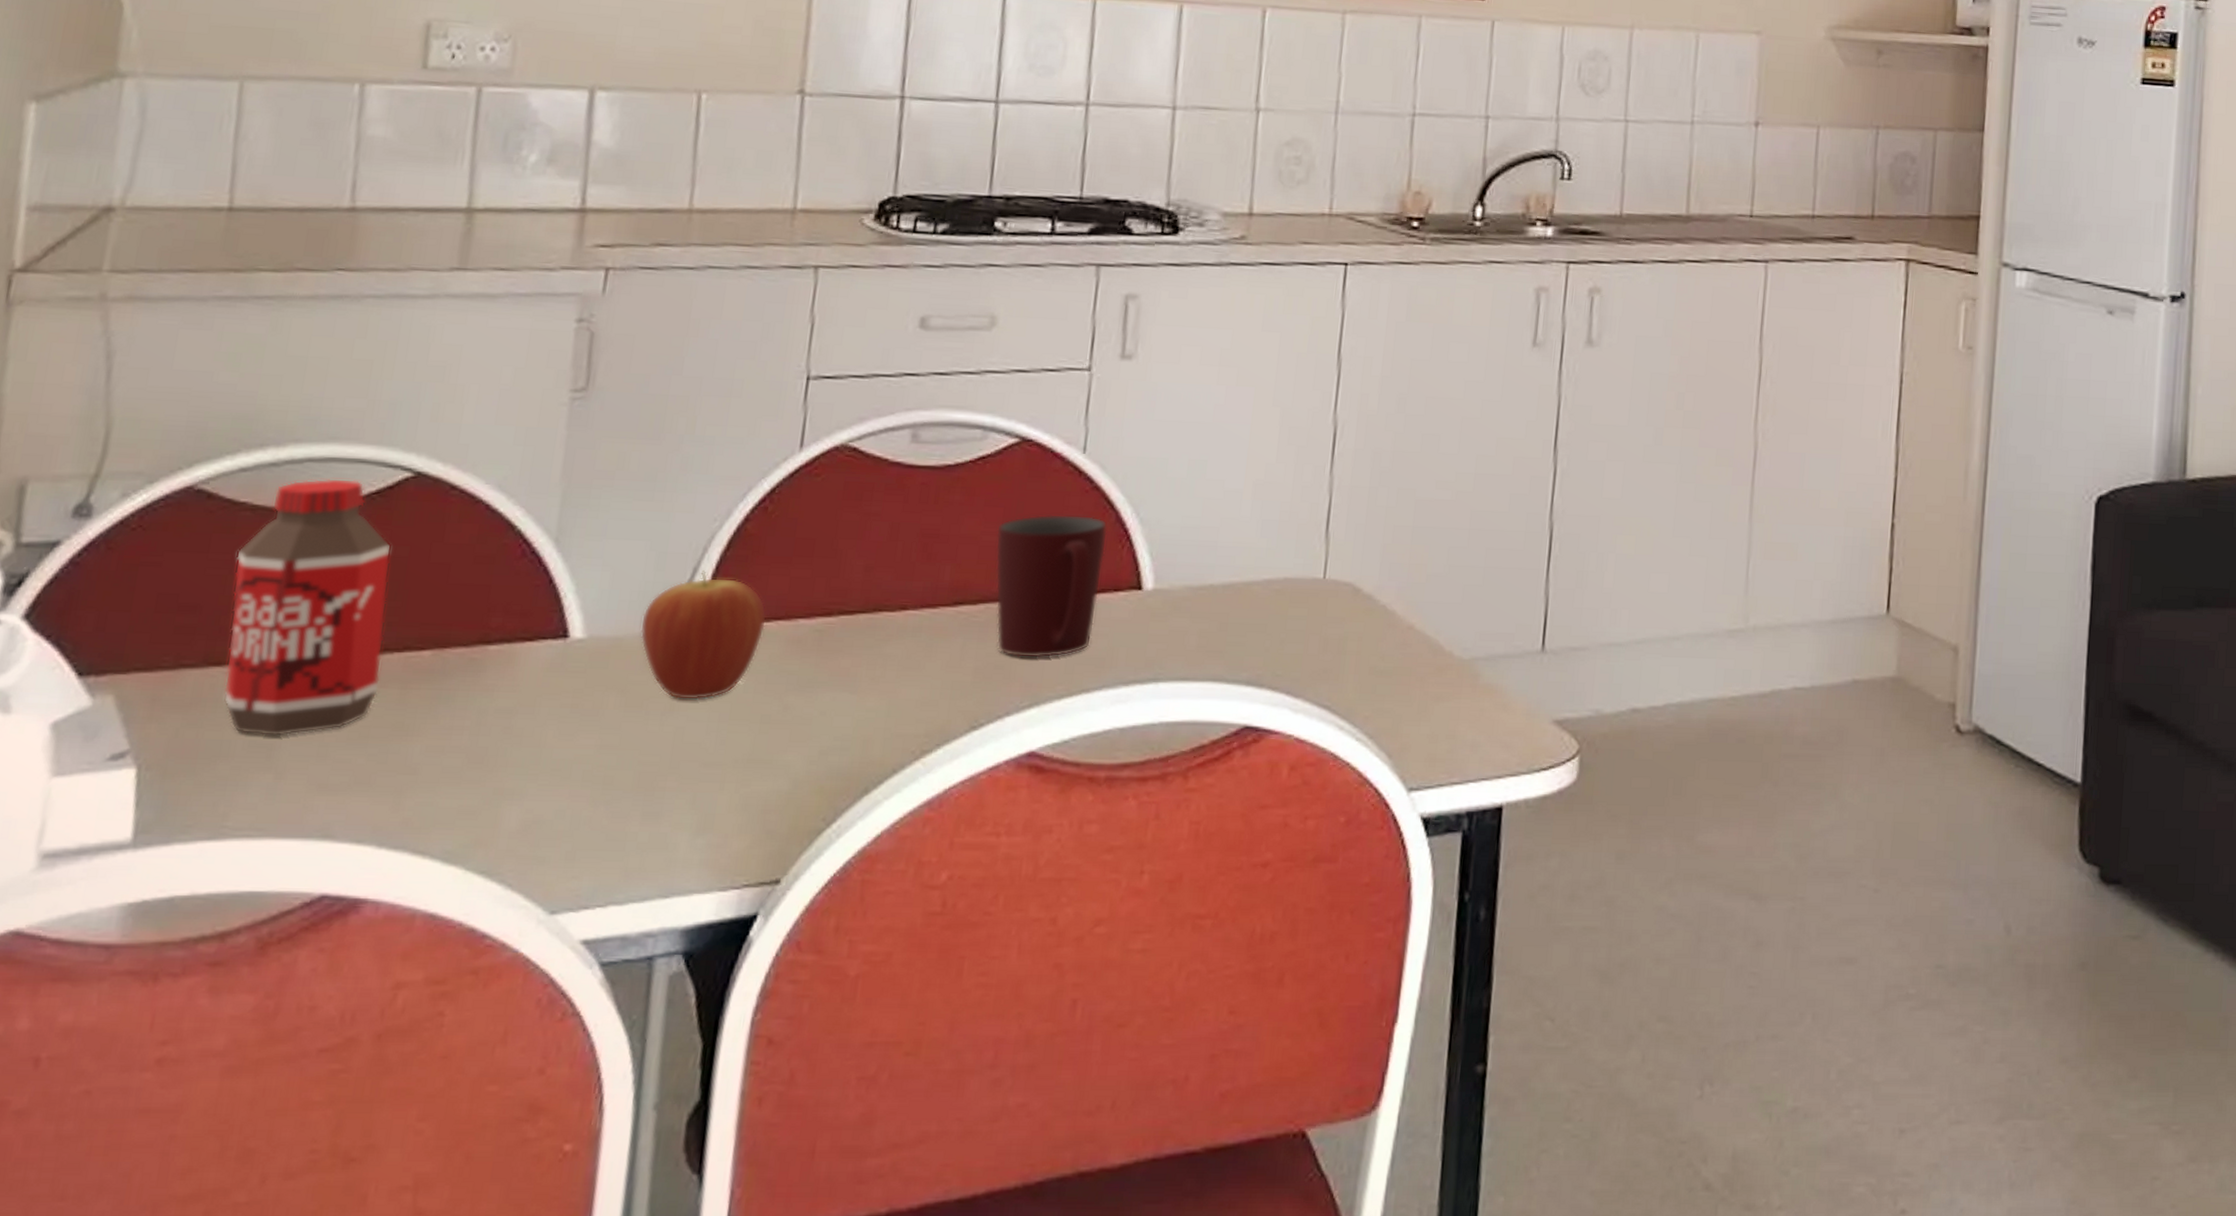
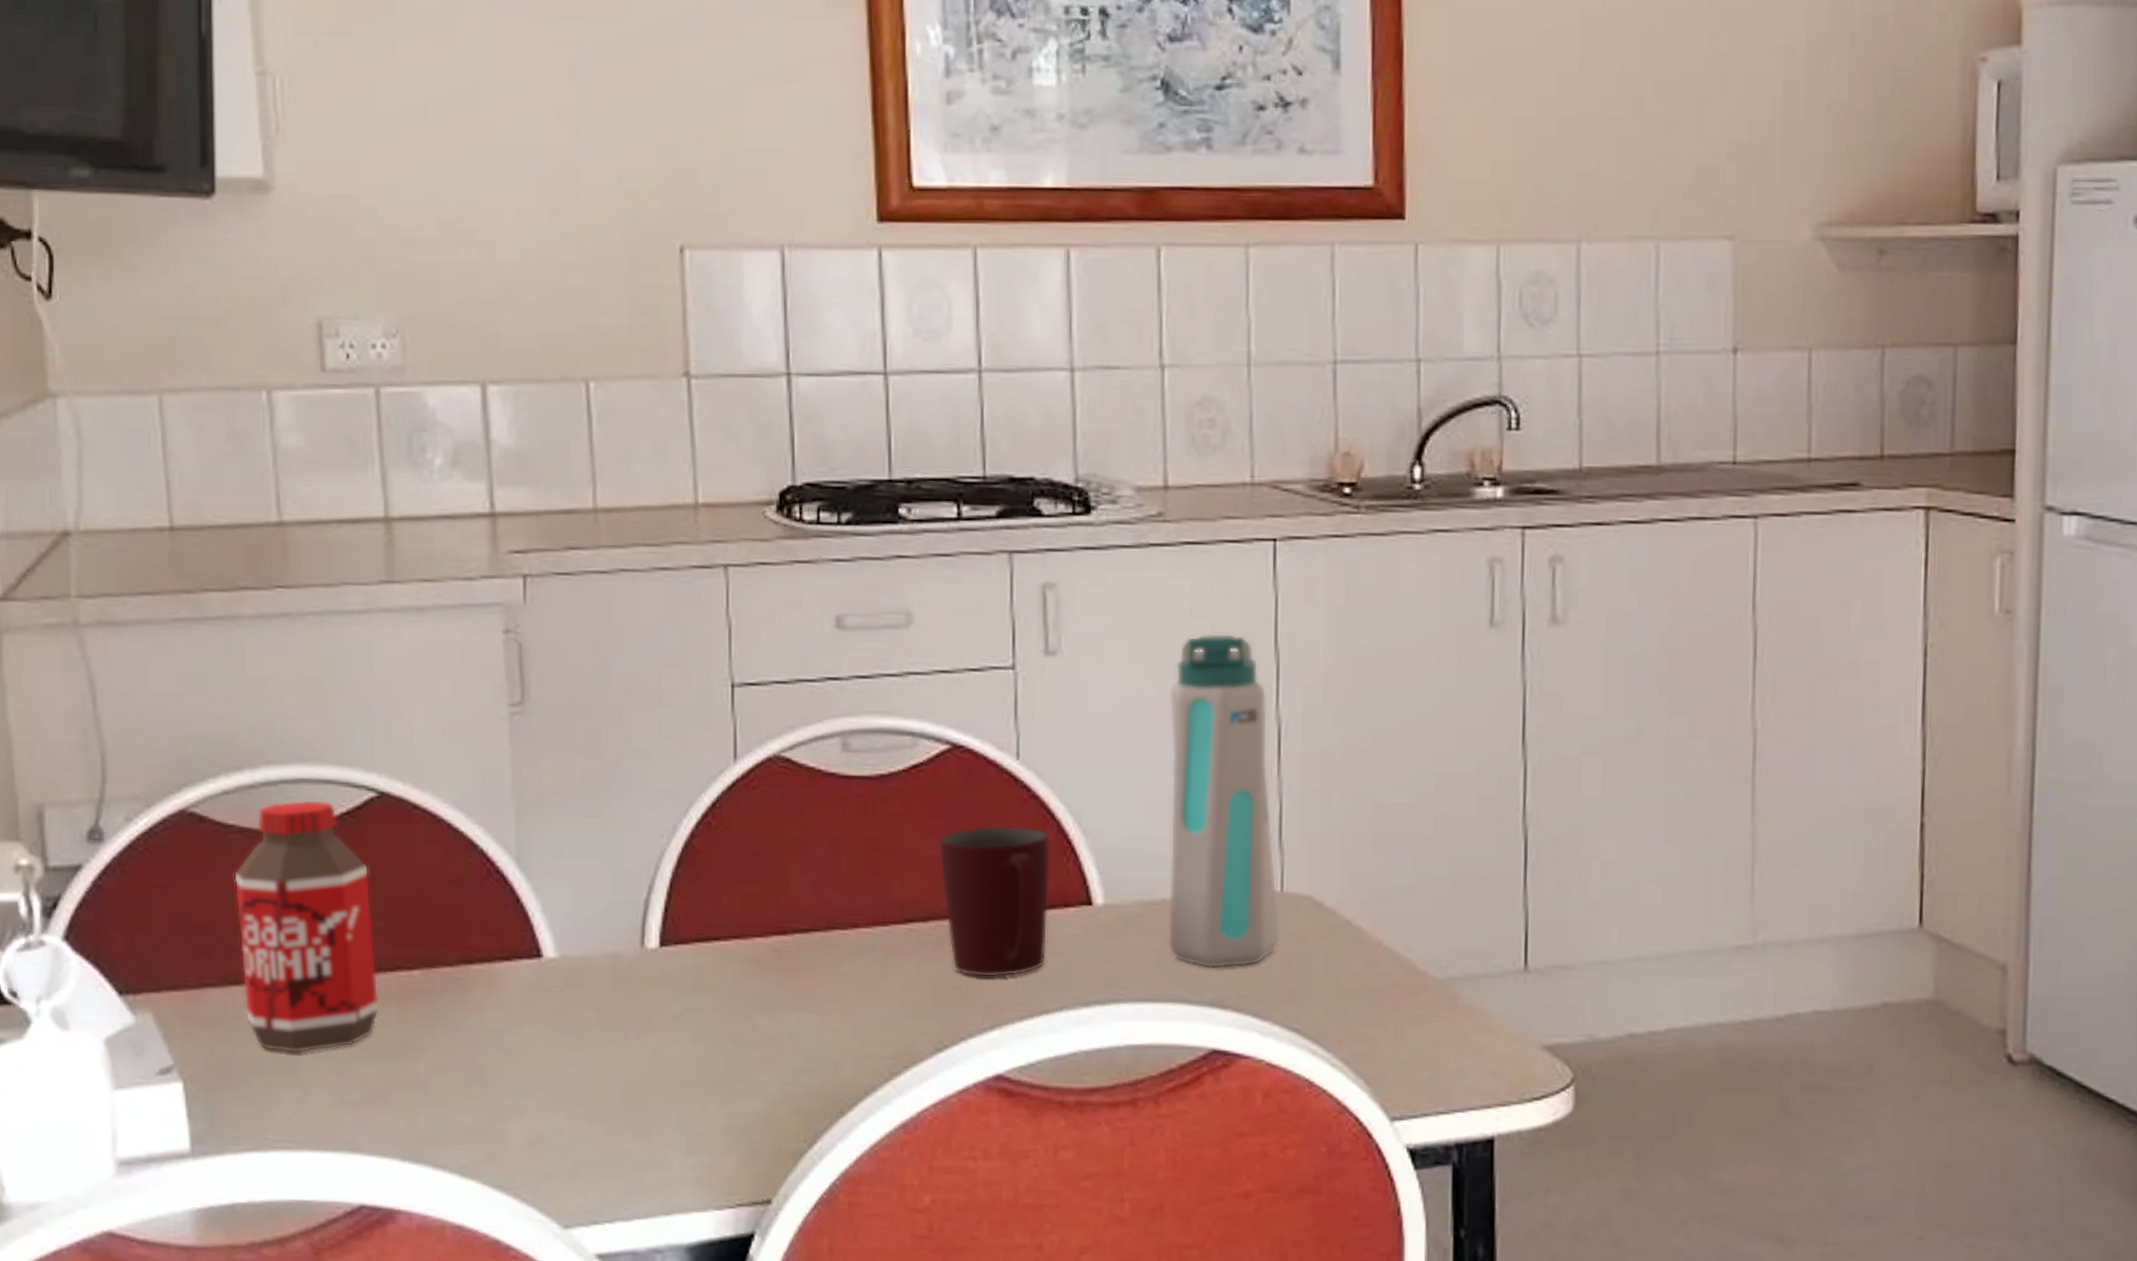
fruit: present [640,571,767,701] -> none [606,888,724,1021]
water bottle: none [1211,343,1327,650] -> present [1167,632,1281,969]

